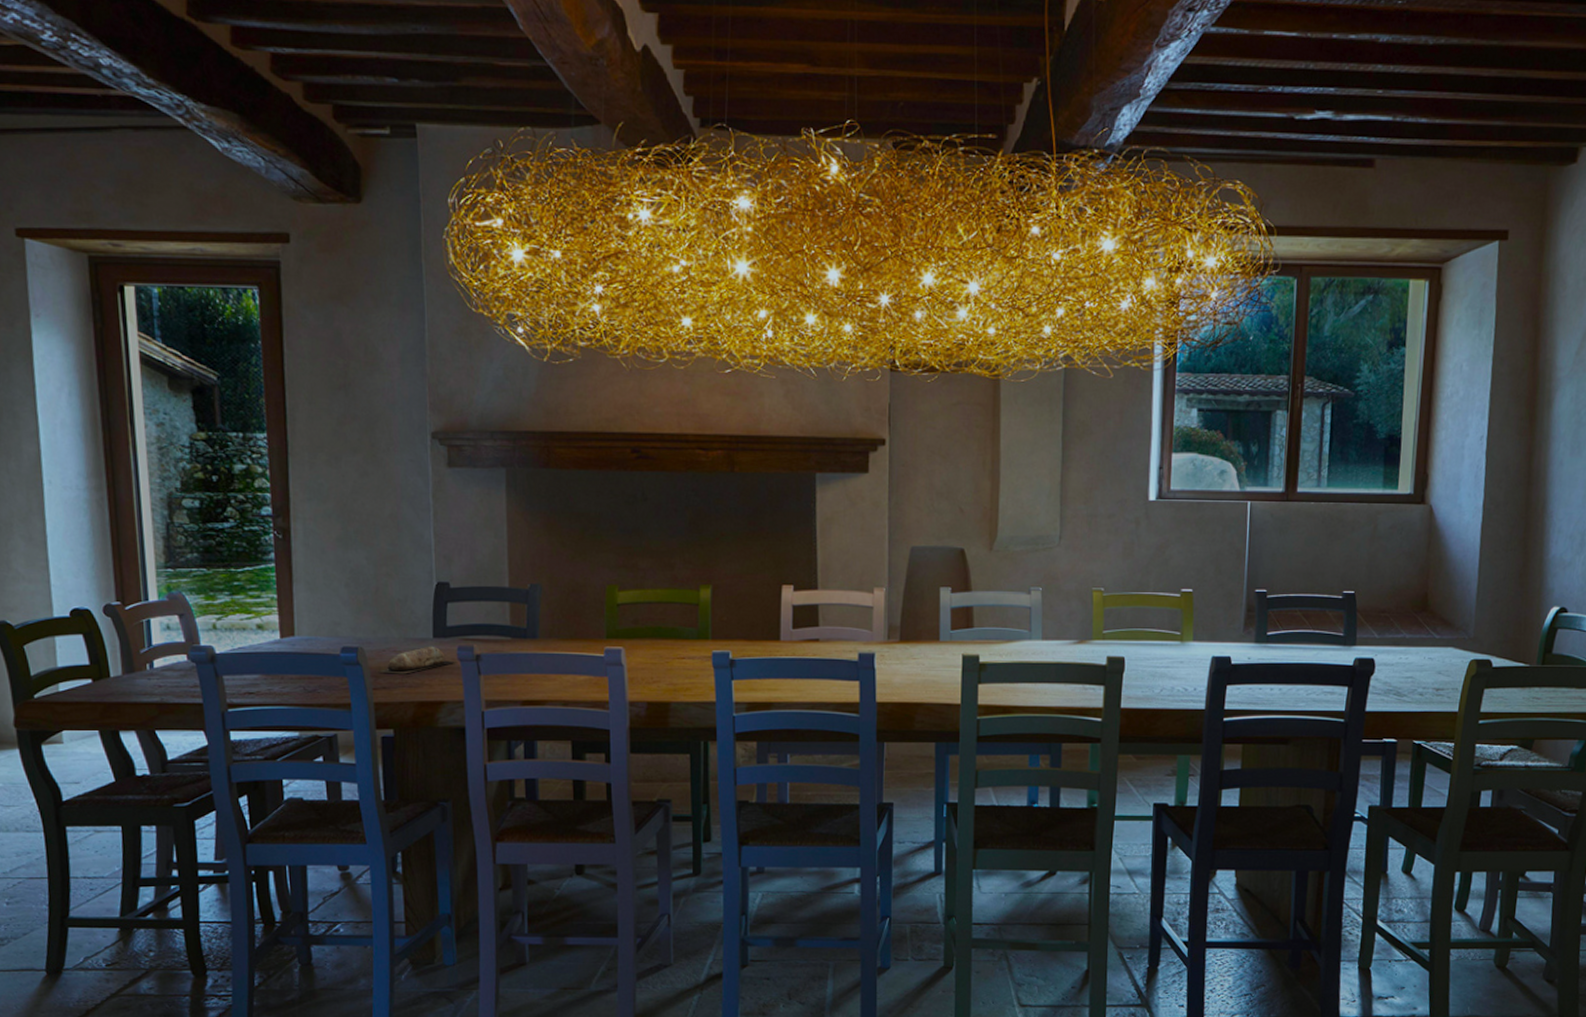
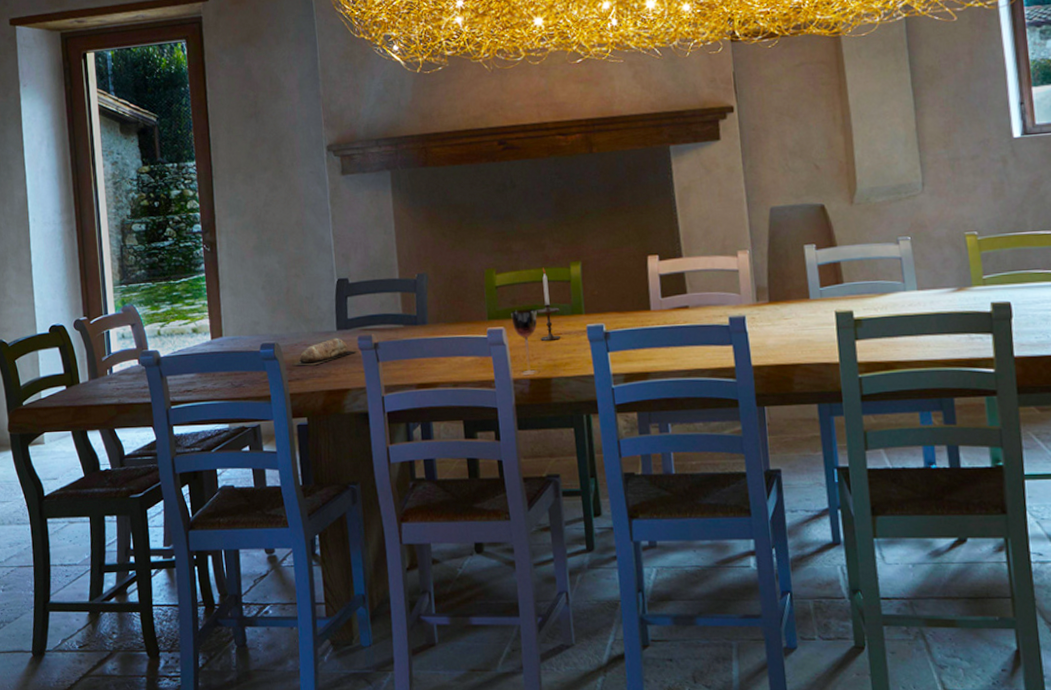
wineglass: none [632,630,660,699] -> present [511,308,541,376]
candlestick: none [660,588,685,666] -> present [536,267,560,342]

